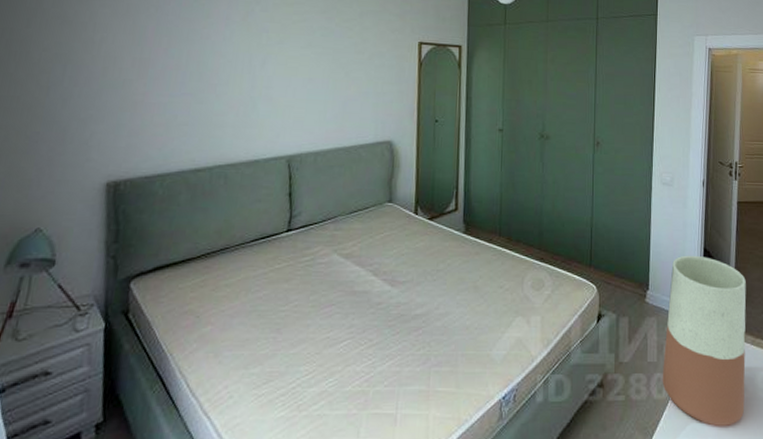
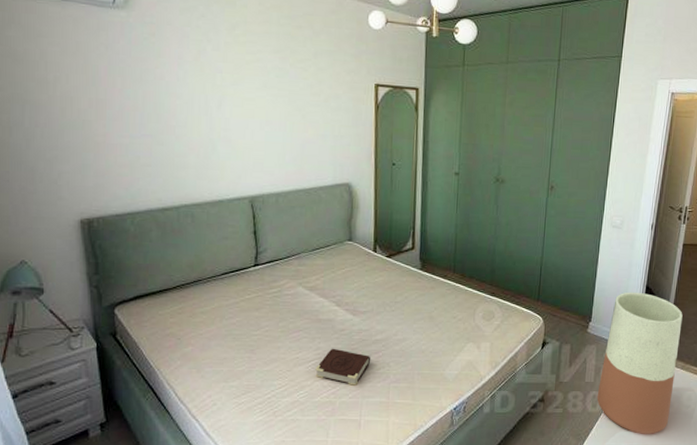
book: none [347,325,410,371] -> present [315,348,371,386]

